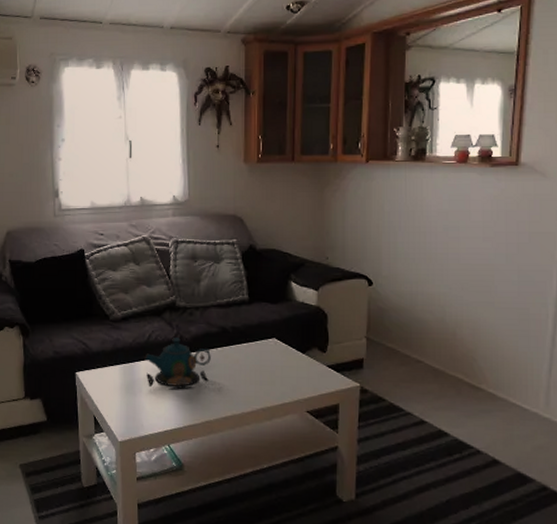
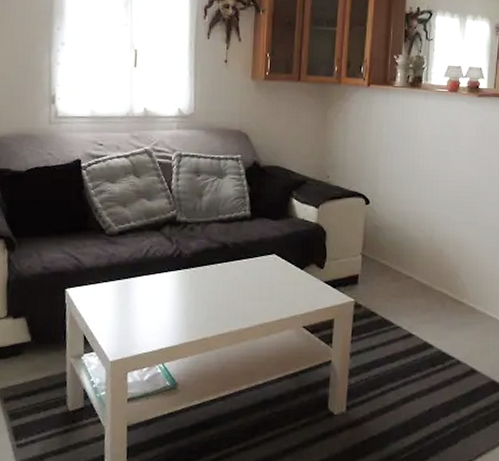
teapot: present [144,338,211,390] -> none [141,253,210,307]

